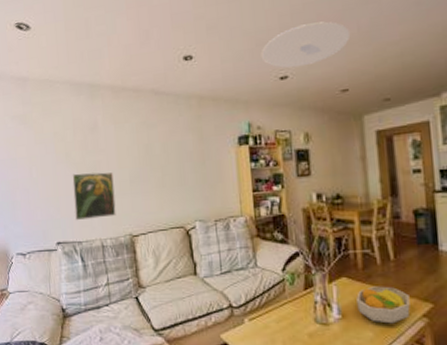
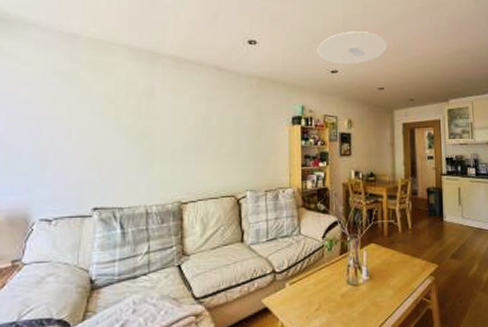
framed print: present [72,171,116,221] -> none [119,137,166,186]
fruit bowl: present [356,286,410,324] -> none [382,250,422,283]

